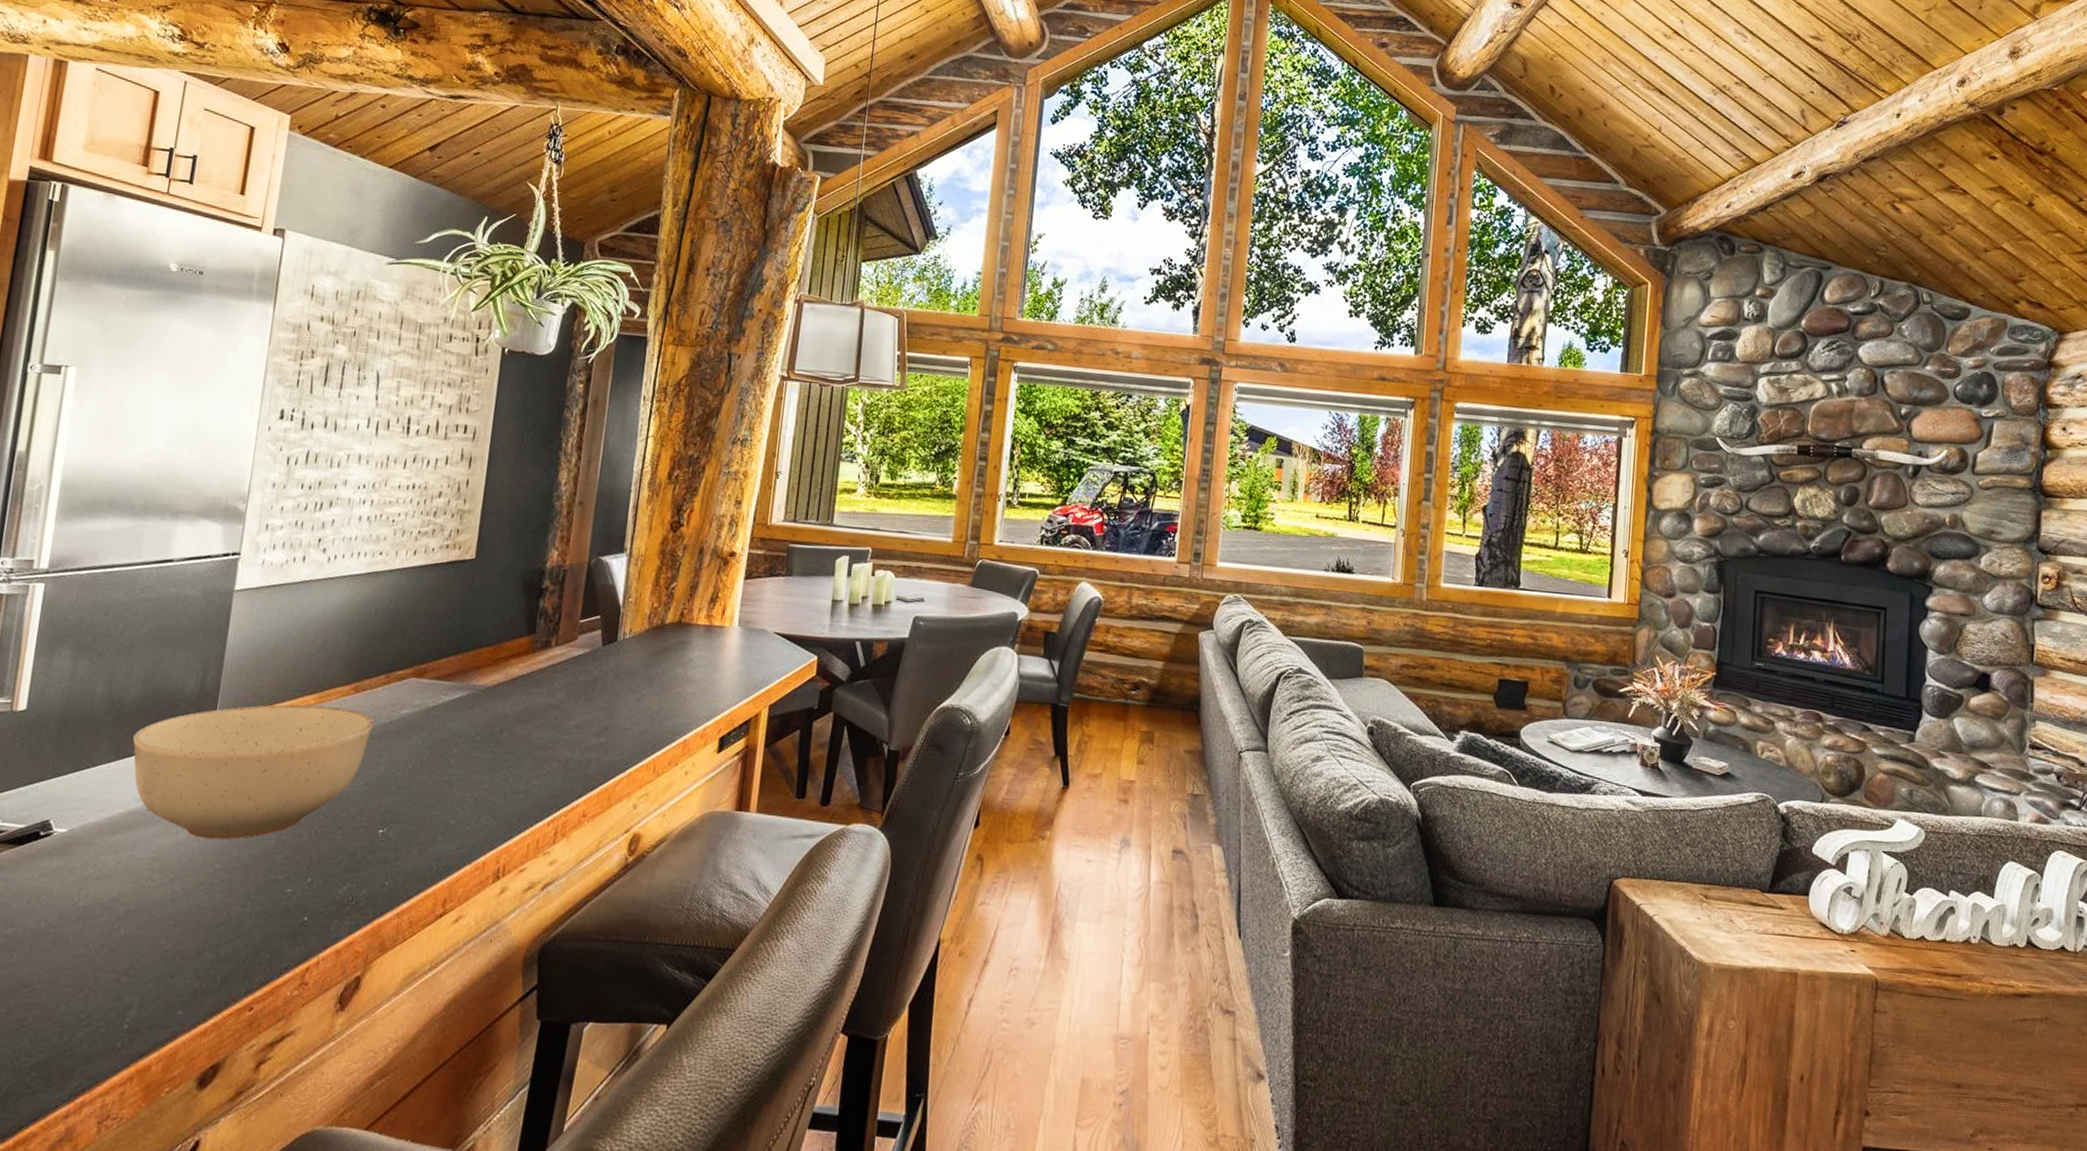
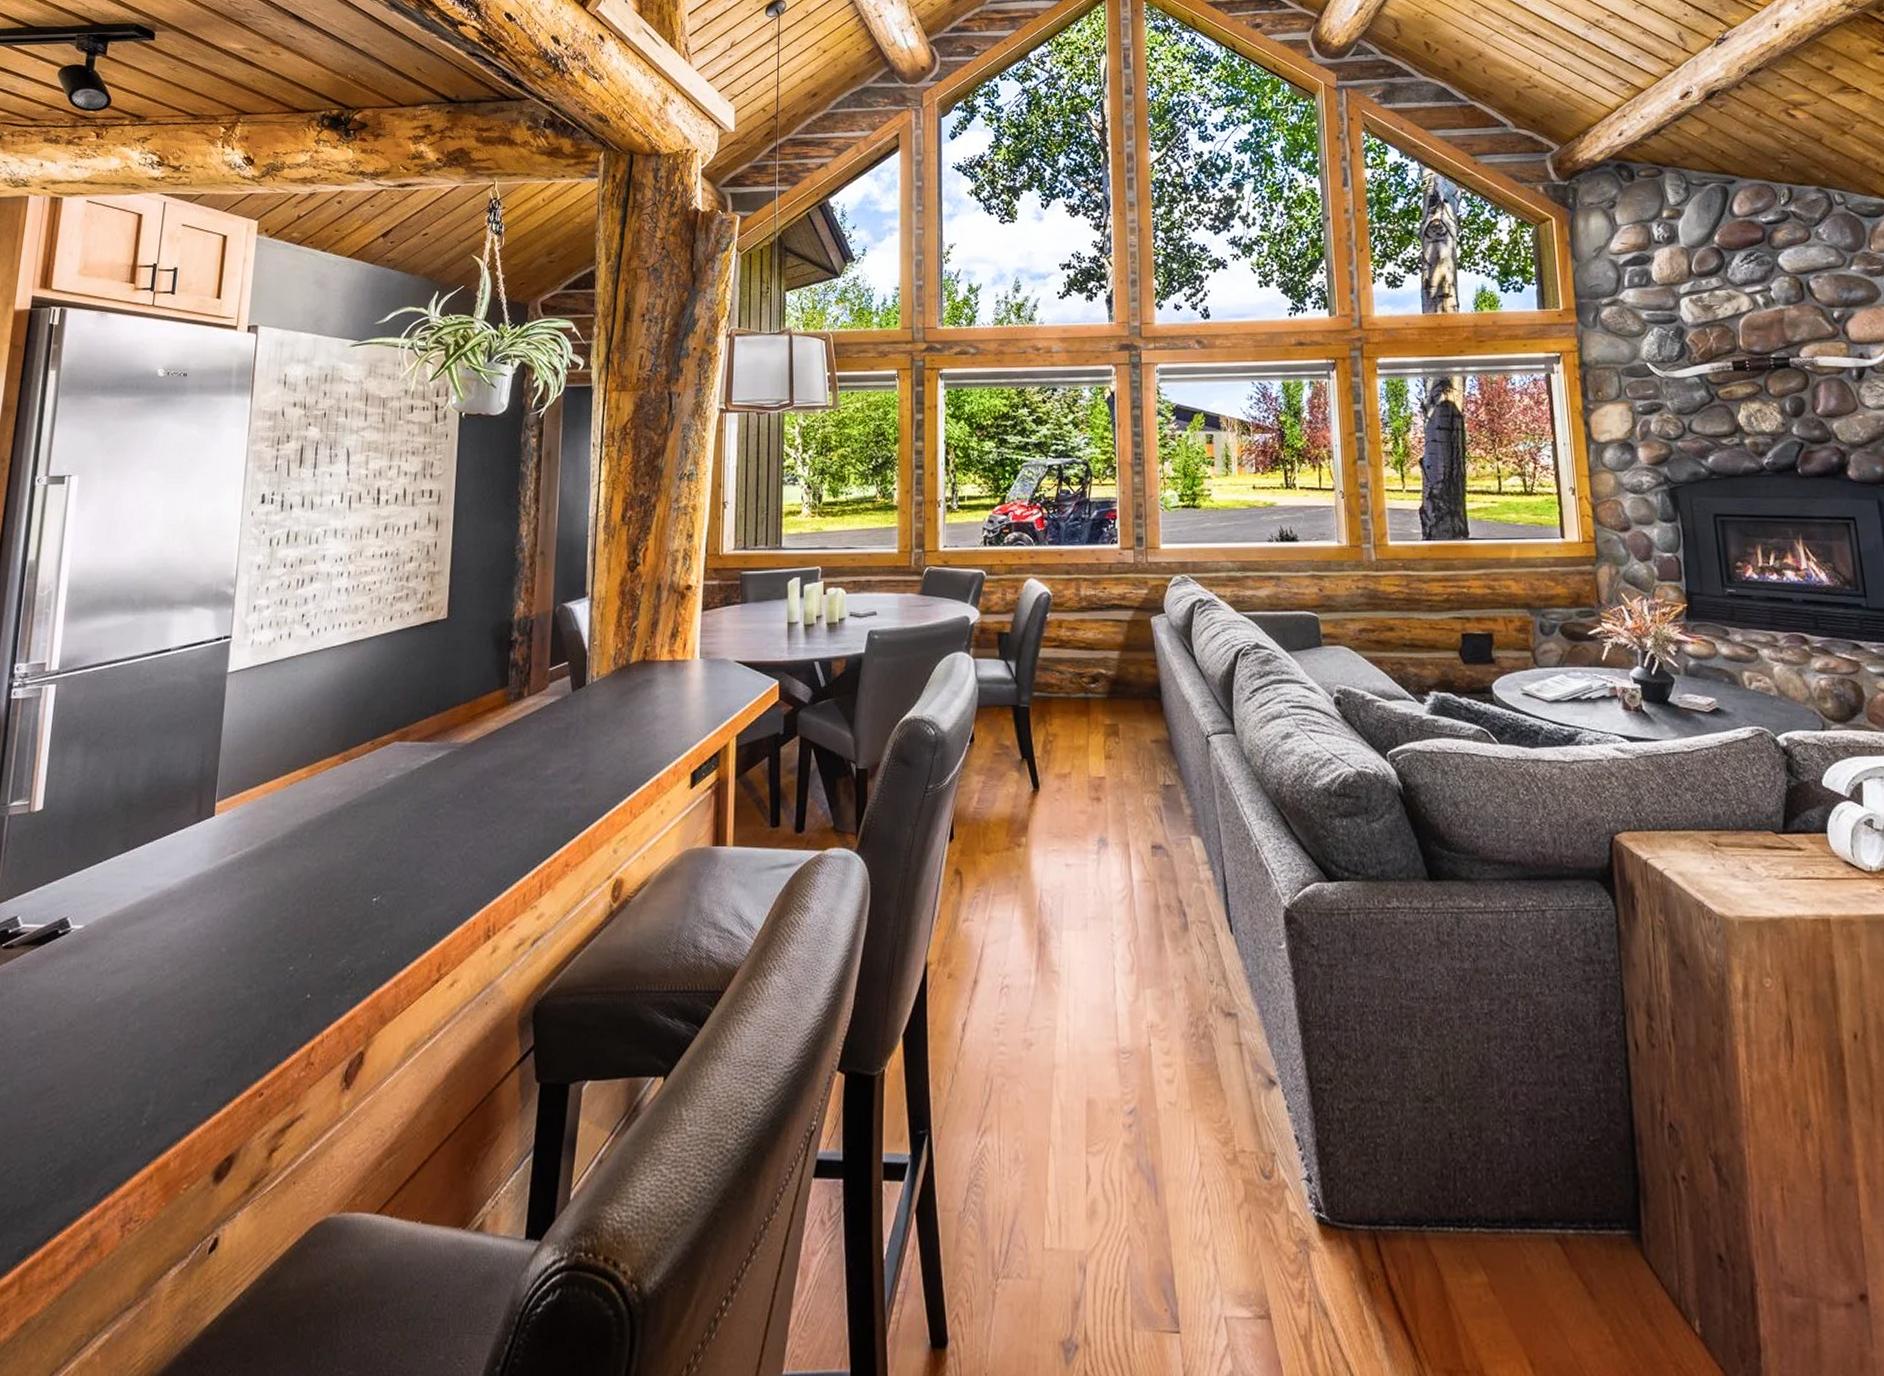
bowl: present [133,704,374,840] -> none [140,778,363,922]

